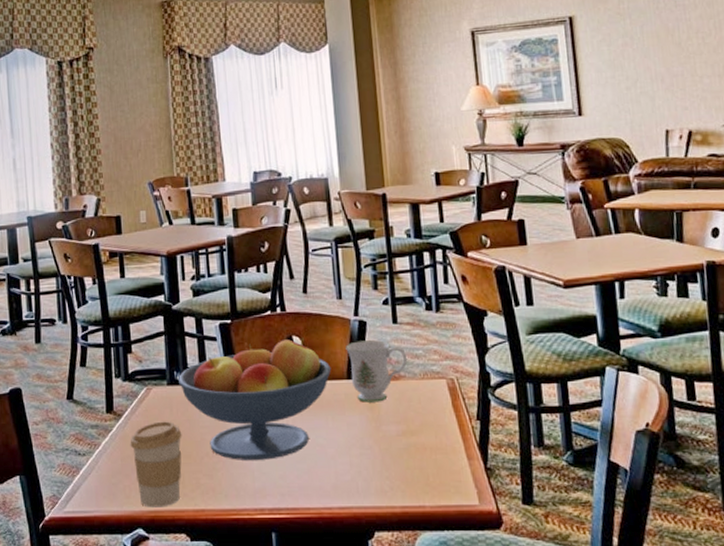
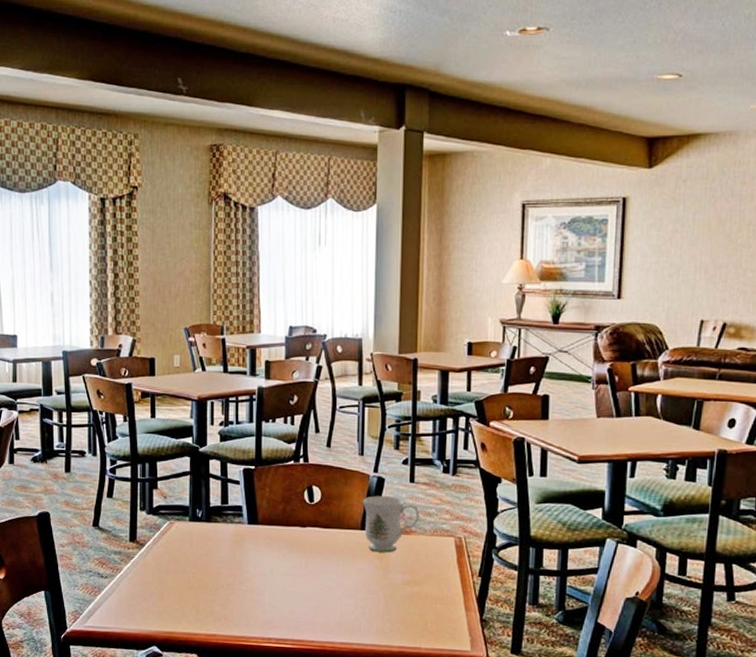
coffee cup: present [130,421,182,508] -> none [150,553,200,630]
fruit bowl: present [178,337,332,460] -> none [200,488,347,596]

